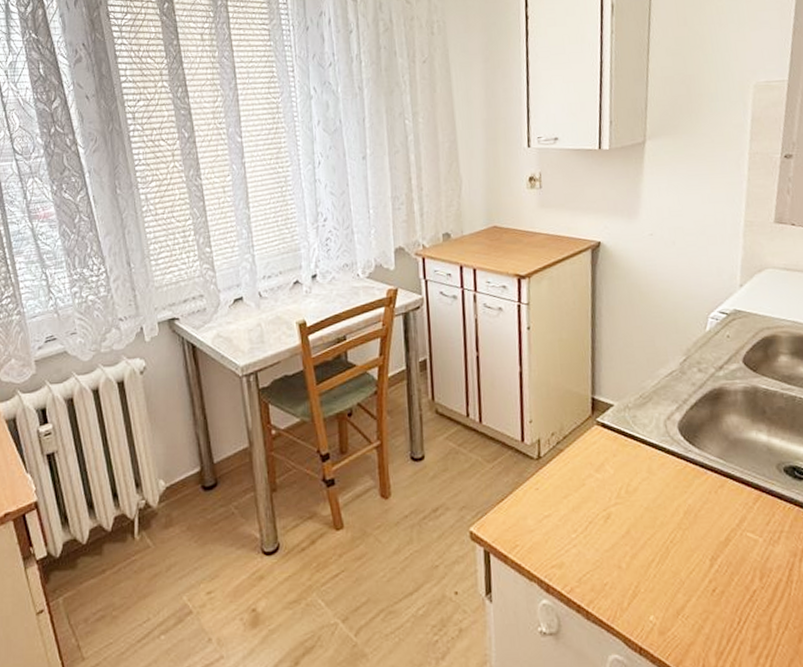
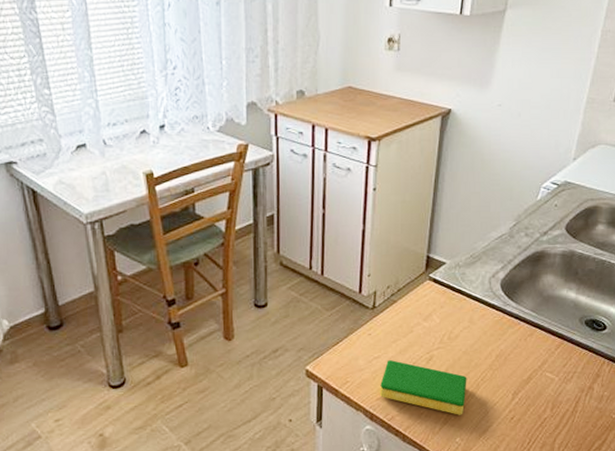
dish sponge: none [553,519,655,587] -> present [379,360,467,415]

